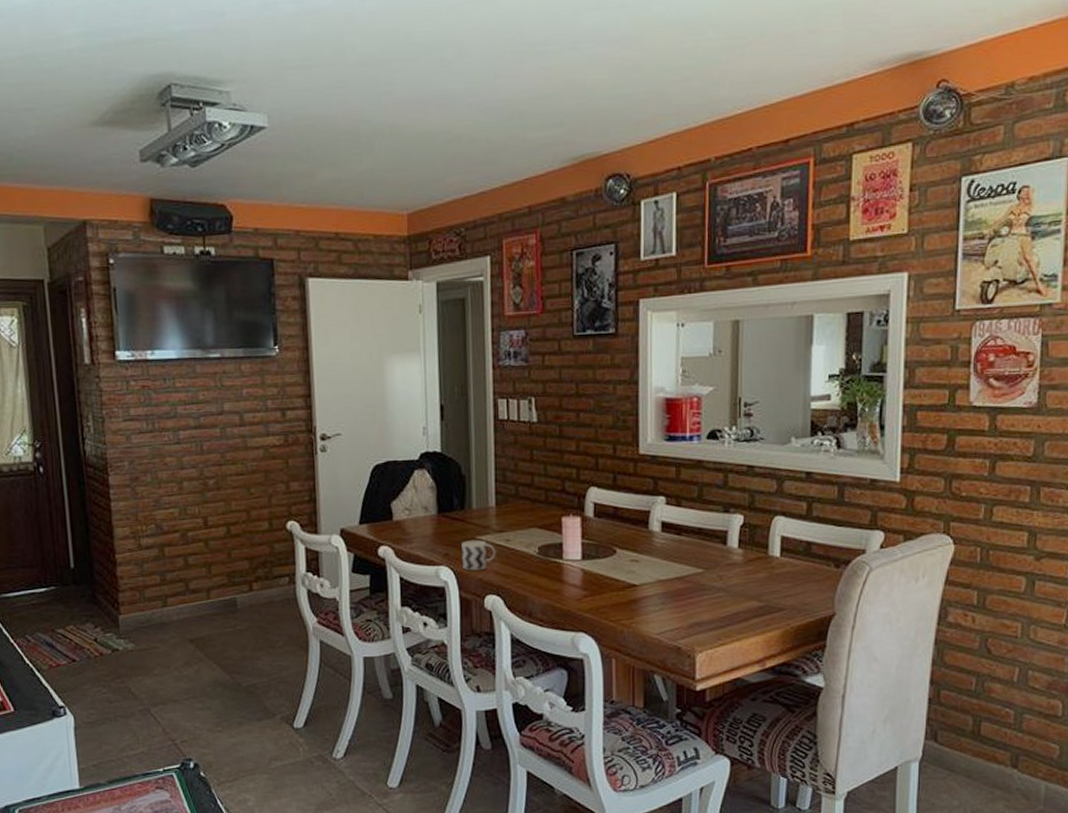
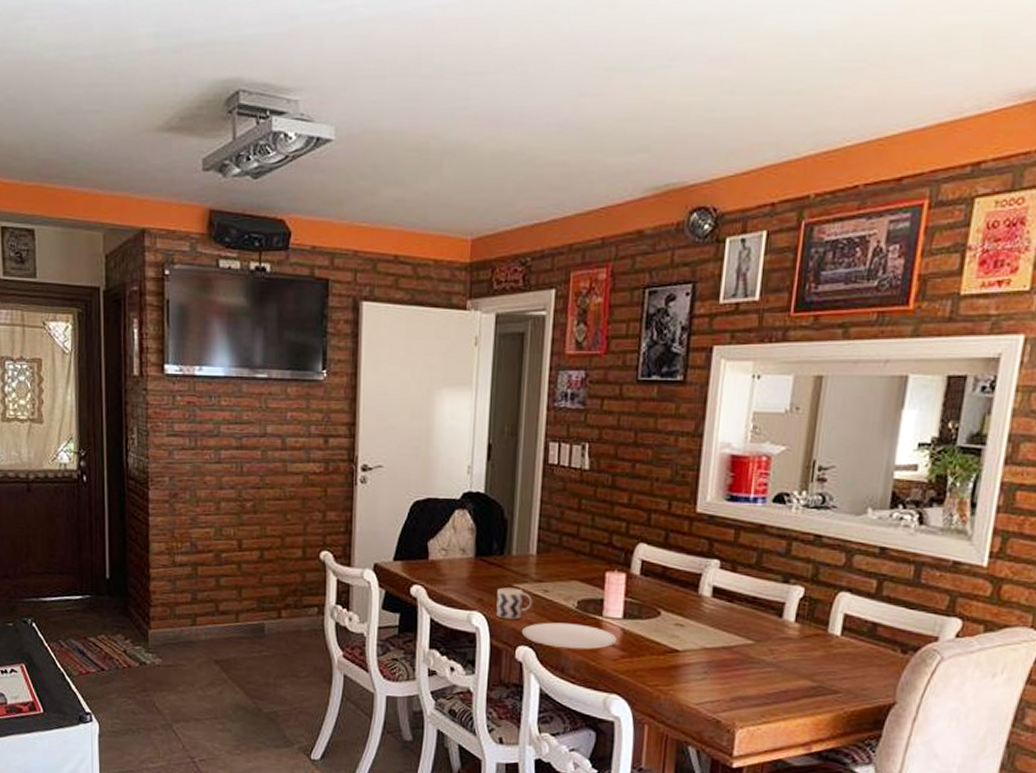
plate: none [489,569,579,594] -> present [522,622,617,650]

